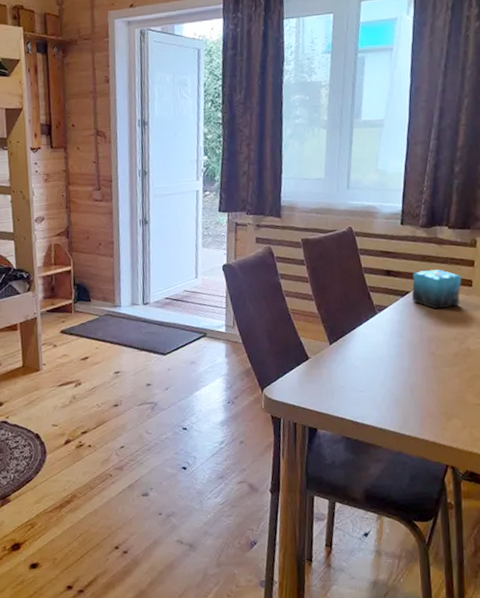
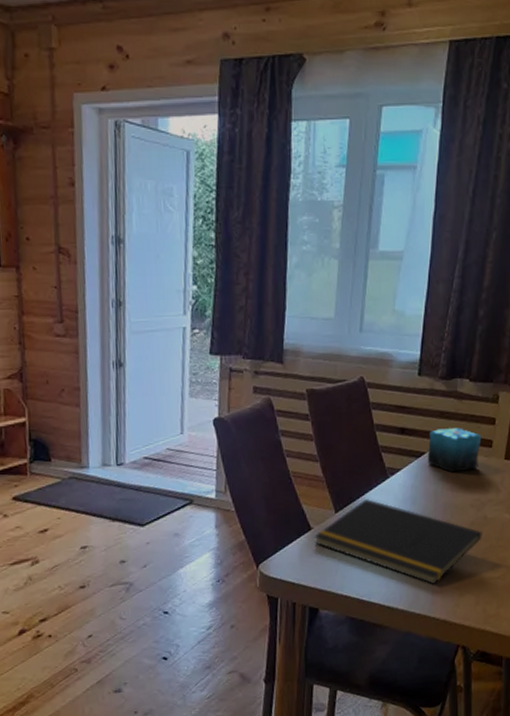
notepad: none [311,332,466,410] -> present [314,499,482,585]

